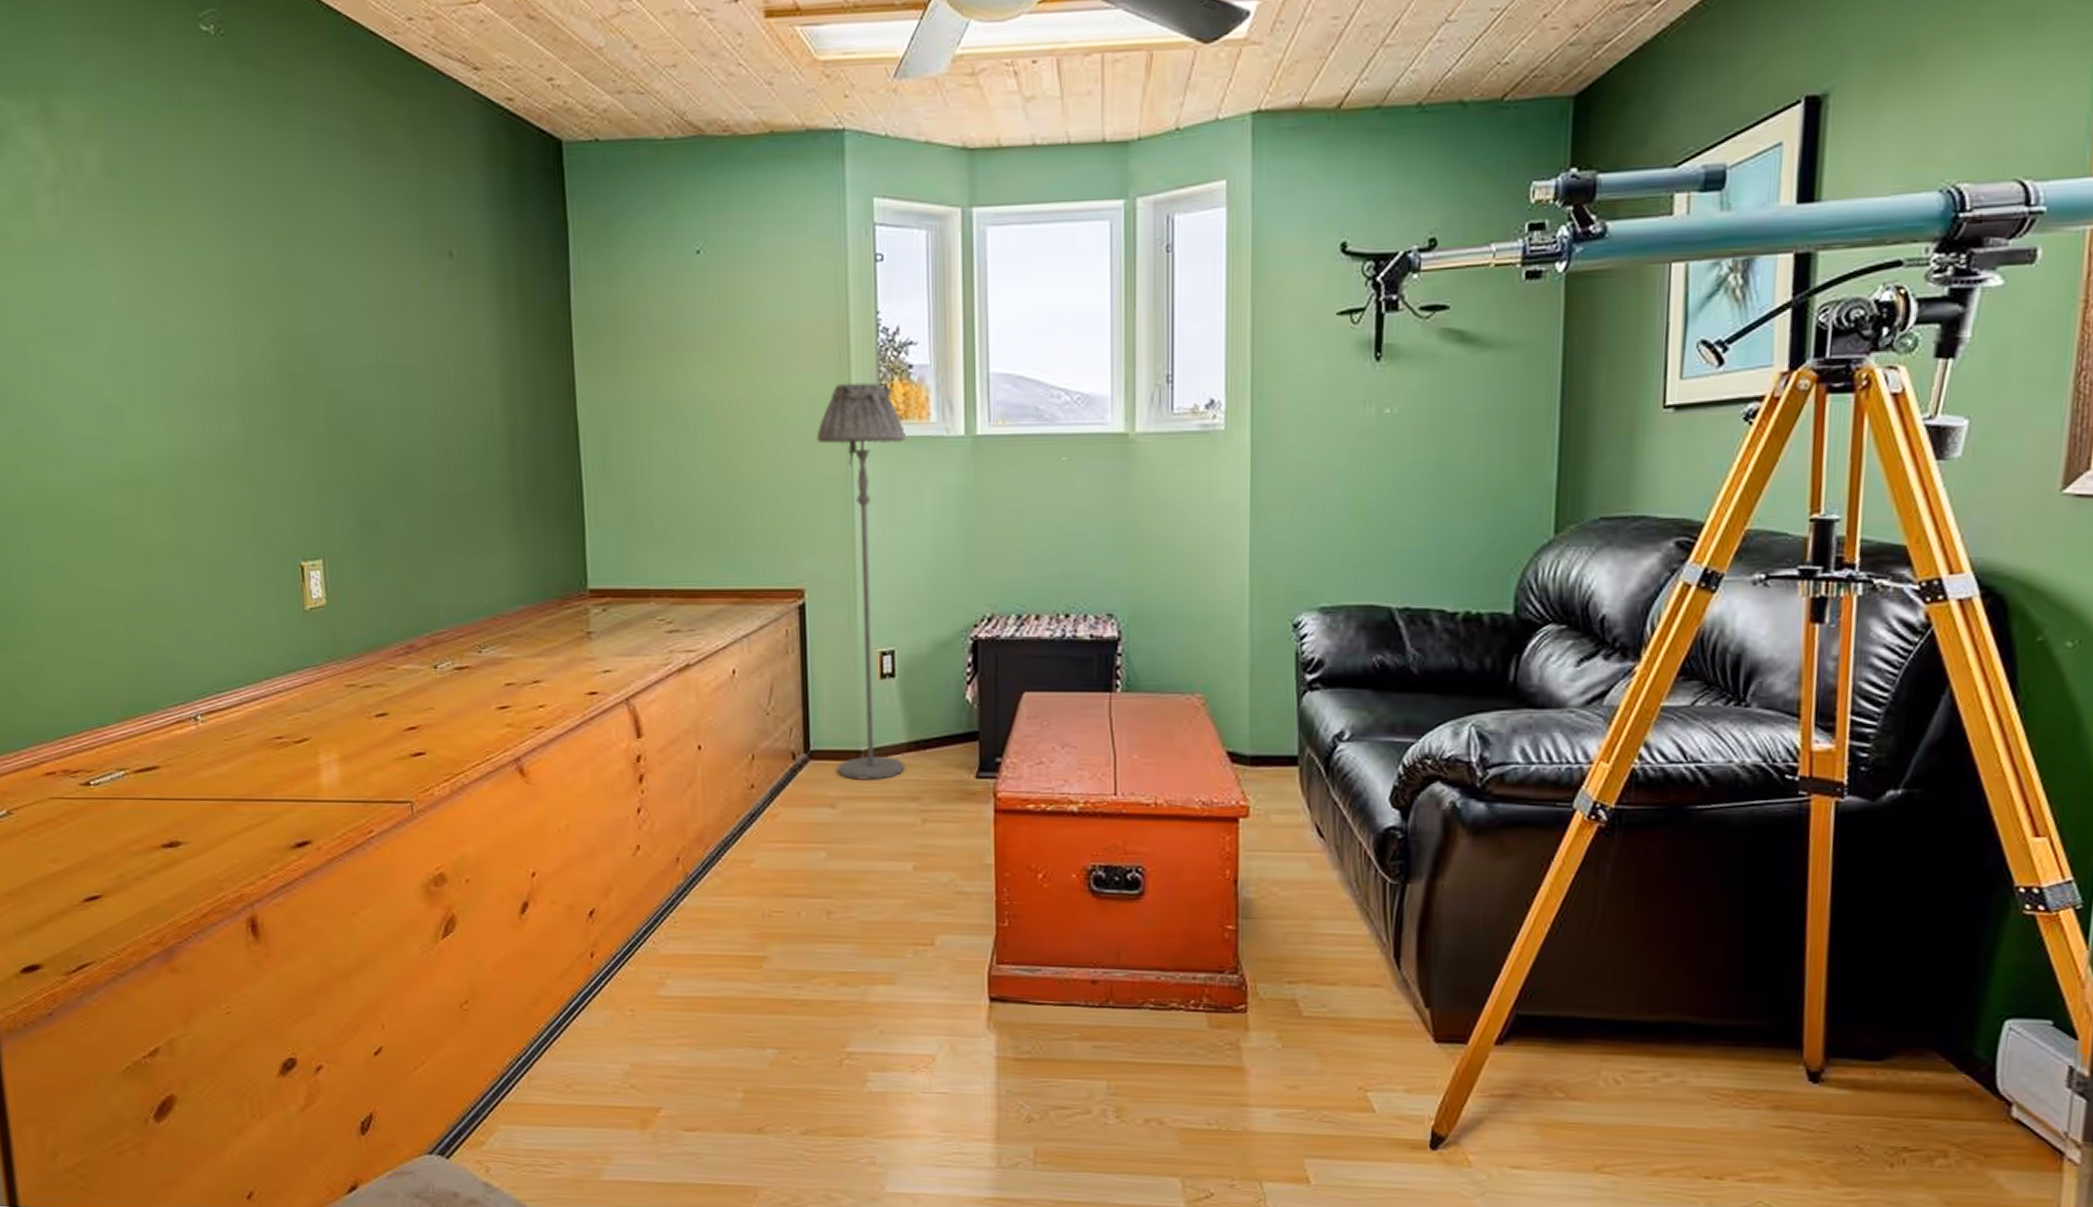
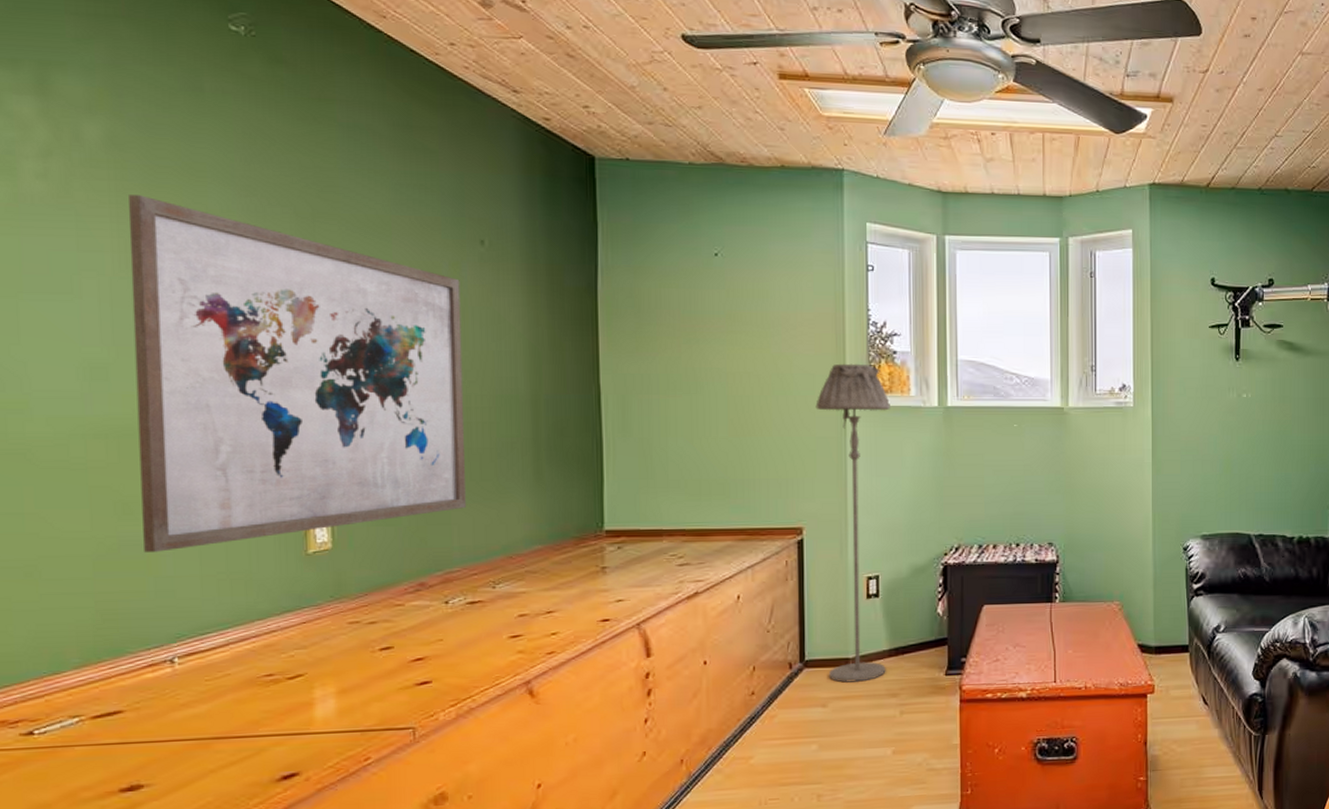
wall art: none [126,225,449,605] -> present [129,195,466,552]

